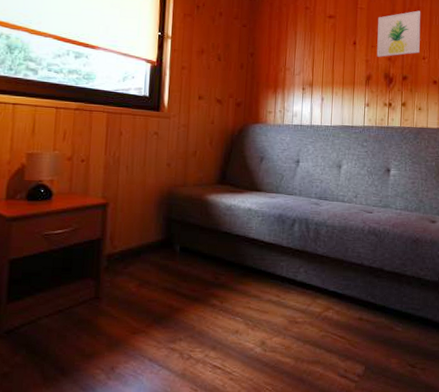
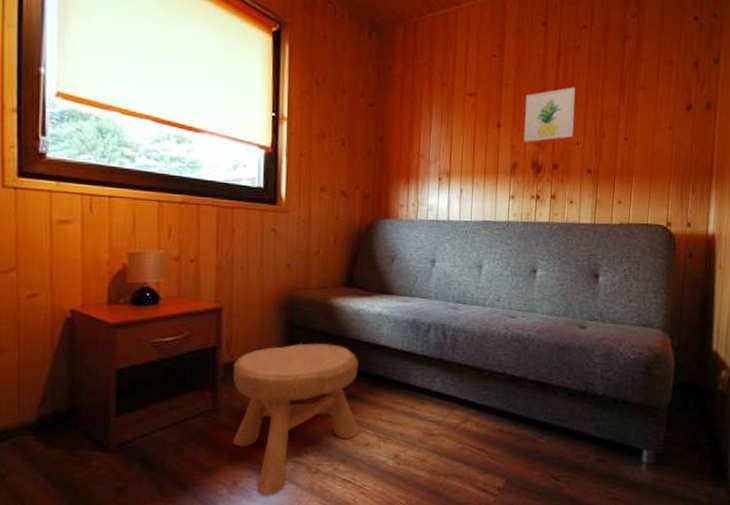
stool: none [113,236,231,382] -> present [233,343,362,496]

